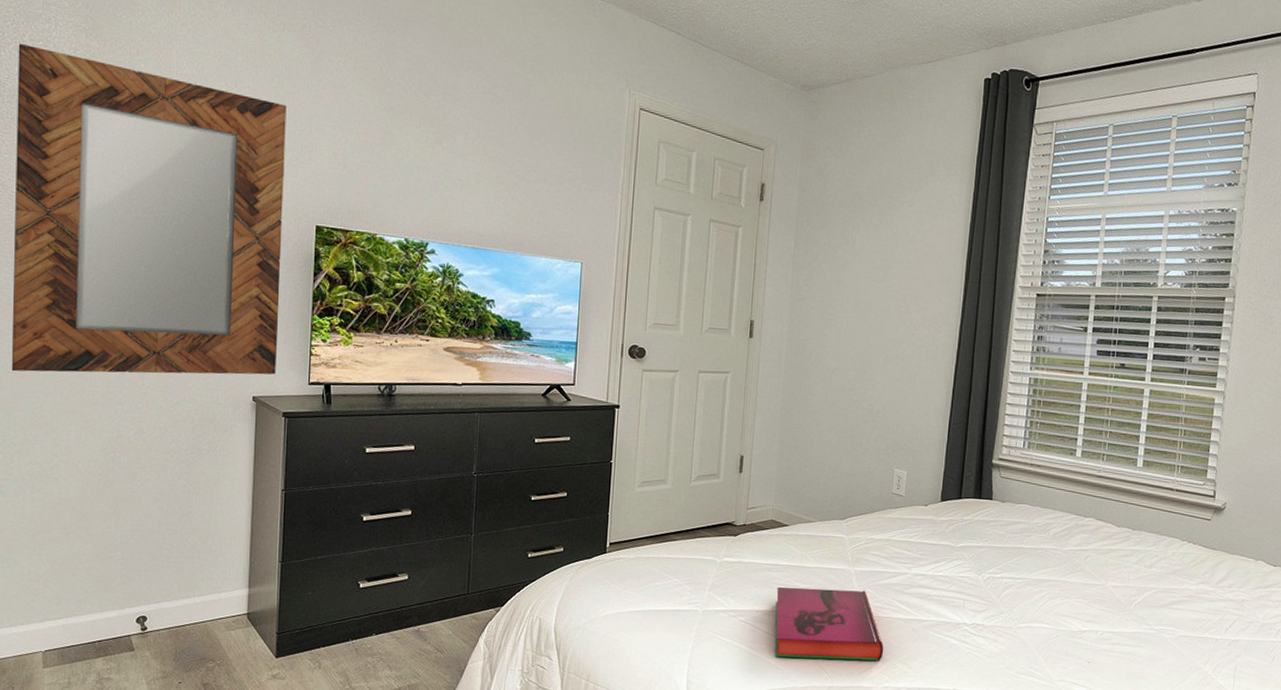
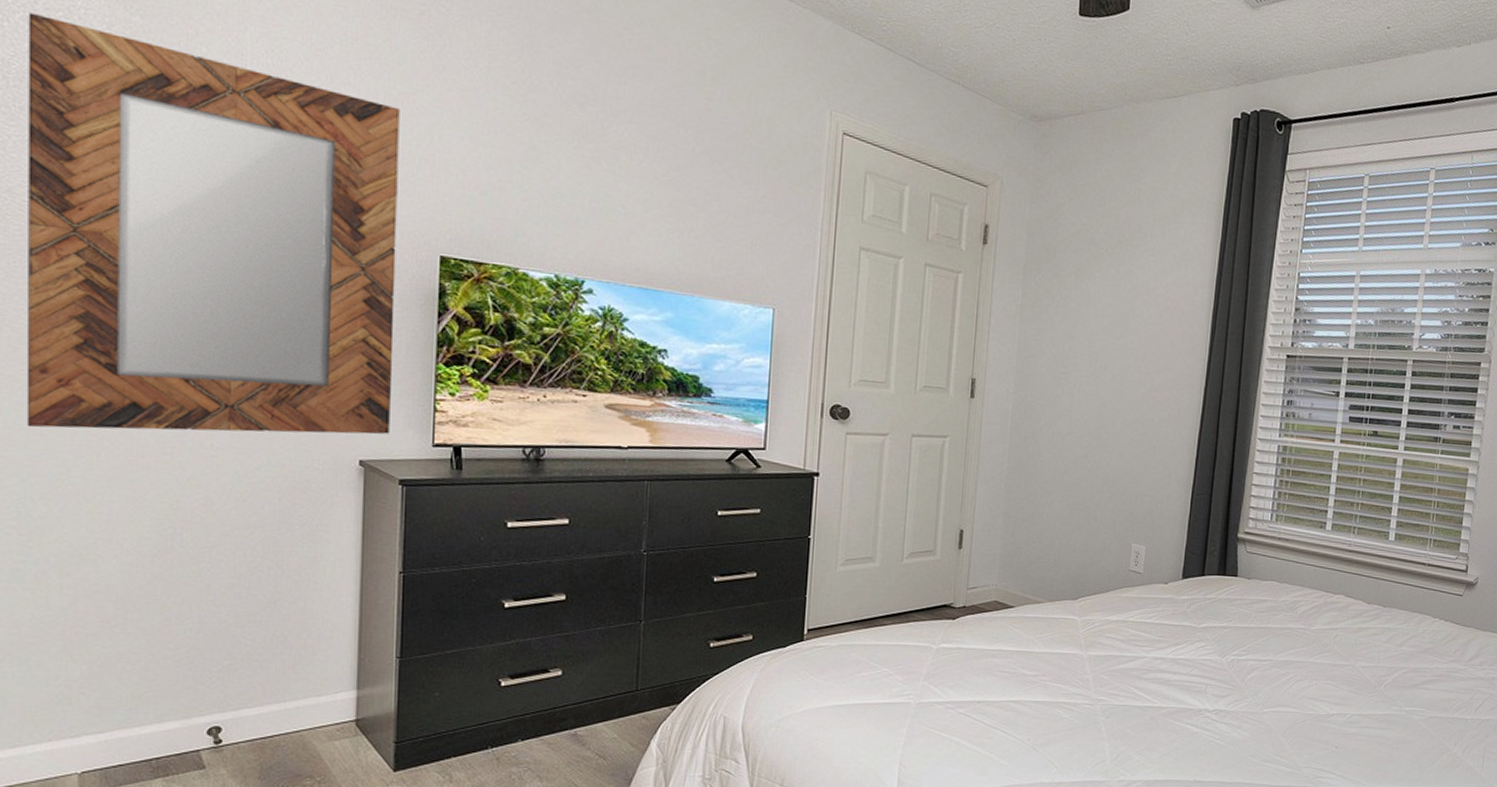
hardback book: present [775,587,884,662] -> none [998,674,1120,754]

